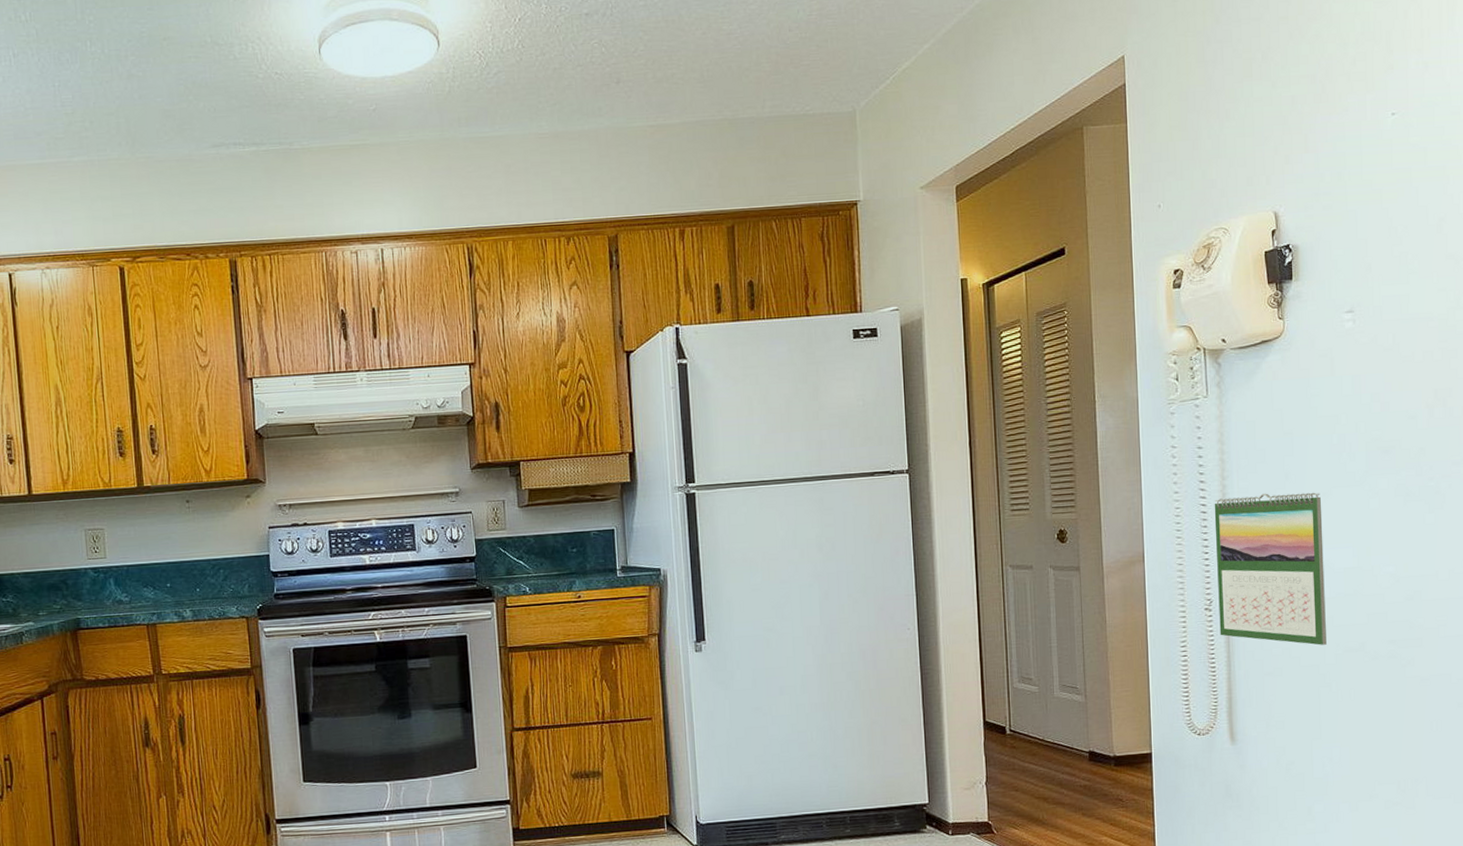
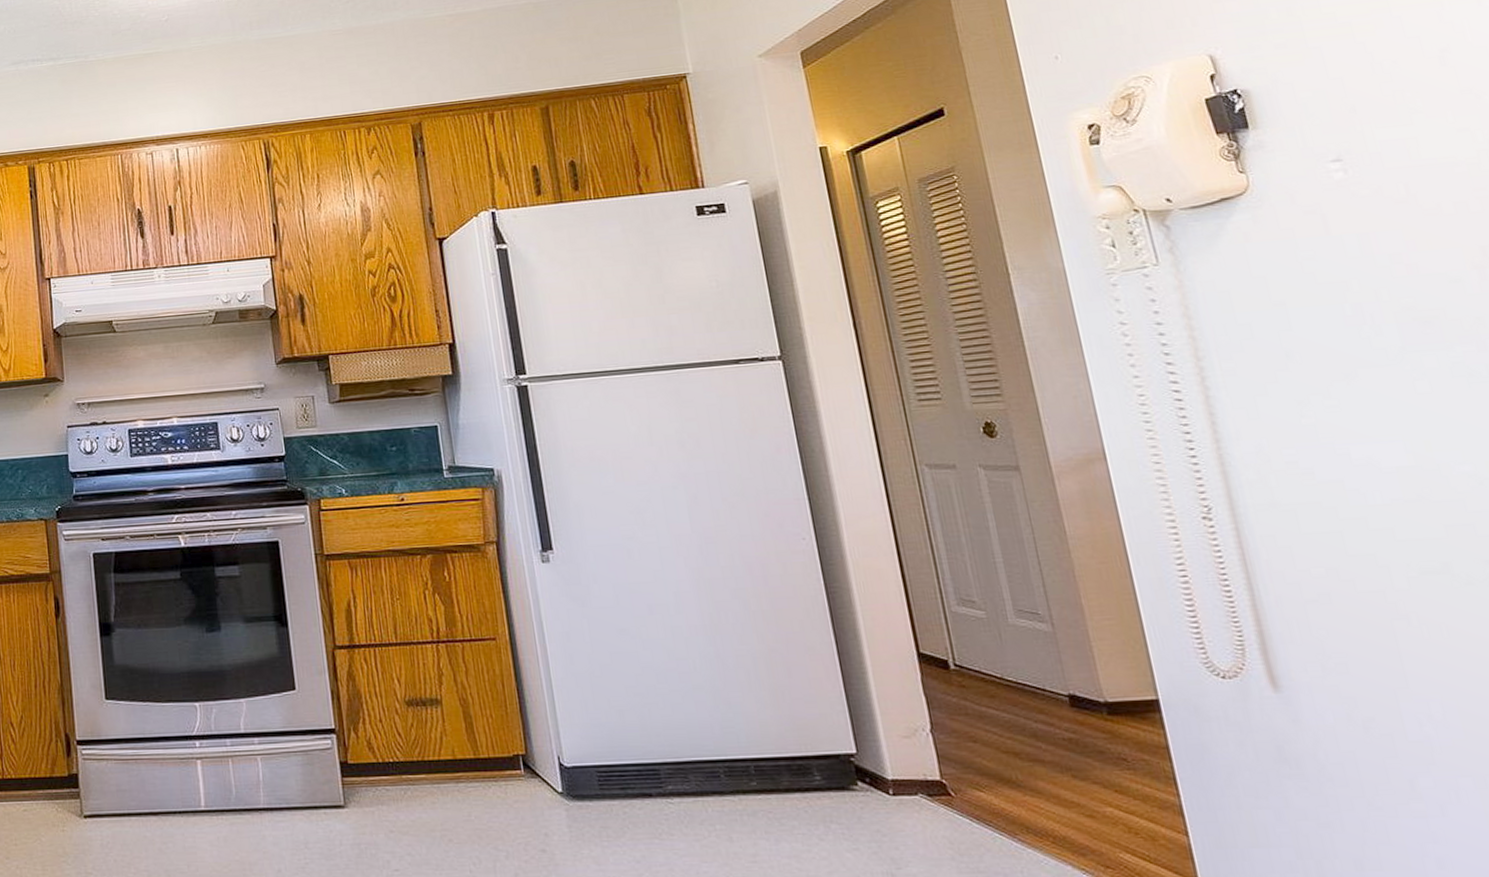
calendar: present [1214,492,1327,645] -> none [1191,374,1391,565]

